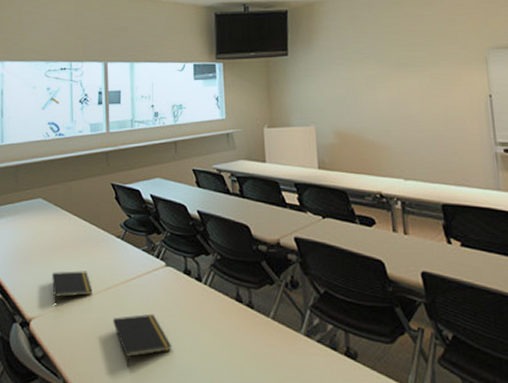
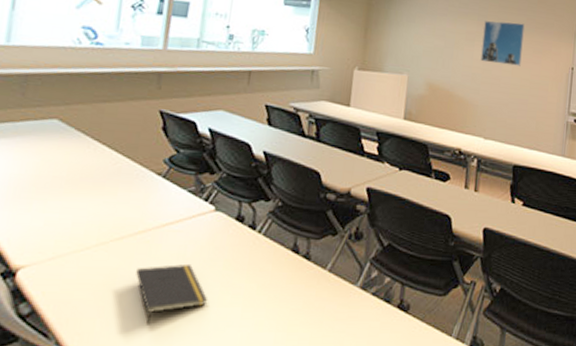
notepad: present [52,271,93,303] -> none [56,211,114,250]
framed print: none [383,58,430,103] -> present [481,20,525,66]

